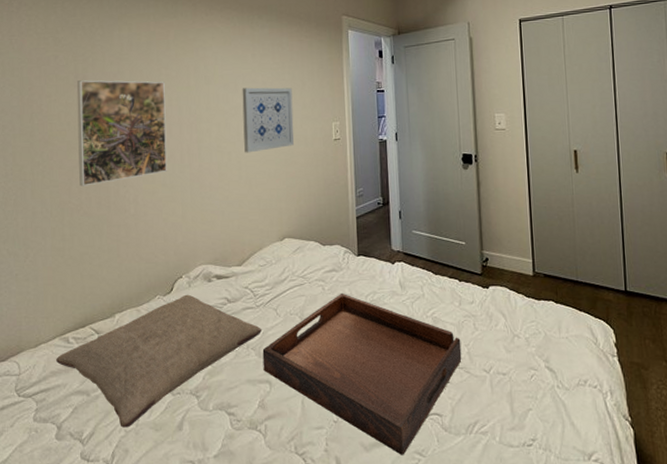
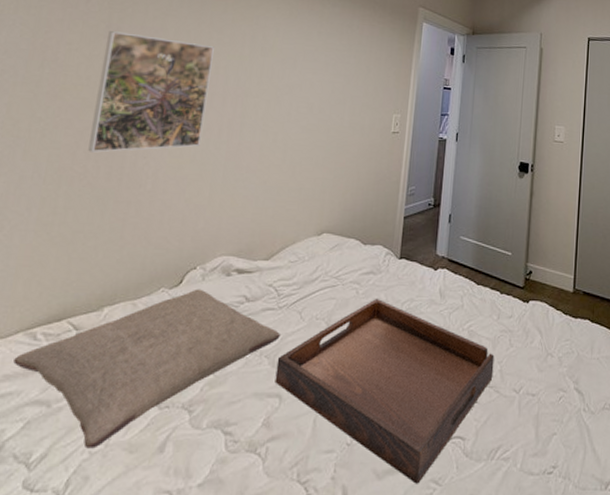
wall art: present [242,87,295,153] -> none [293,65,356,136]

